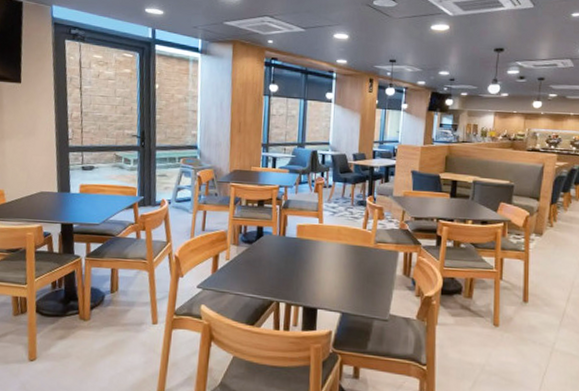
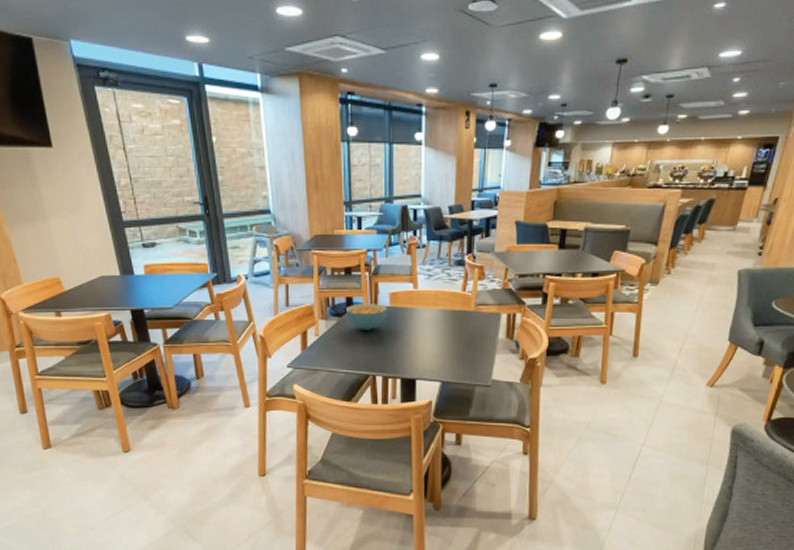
cereal bowl: none [256,233,294,259] -> present [346,304,387,330]

